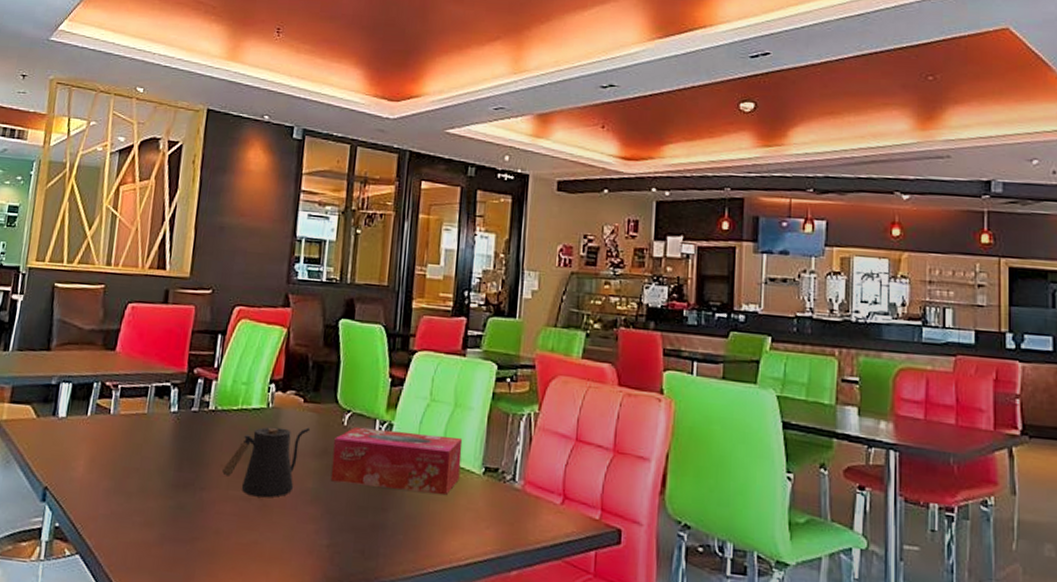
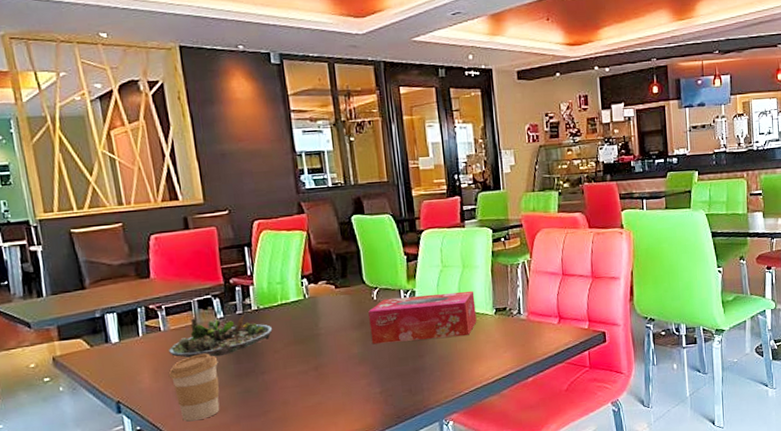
coffee cup: none [104,449,159,531] -> present [168,353,220,422]
succulent planter: none [112,404,226,459] -> present [169,313,273,359]
kettle: present [221,427,311,498] -> none [276,307,346,370]

